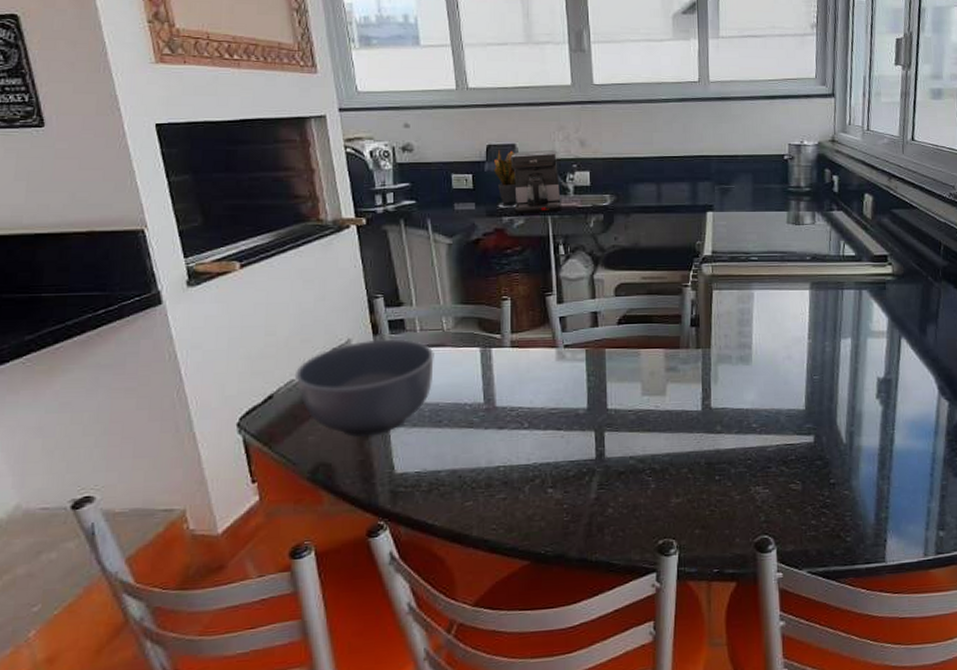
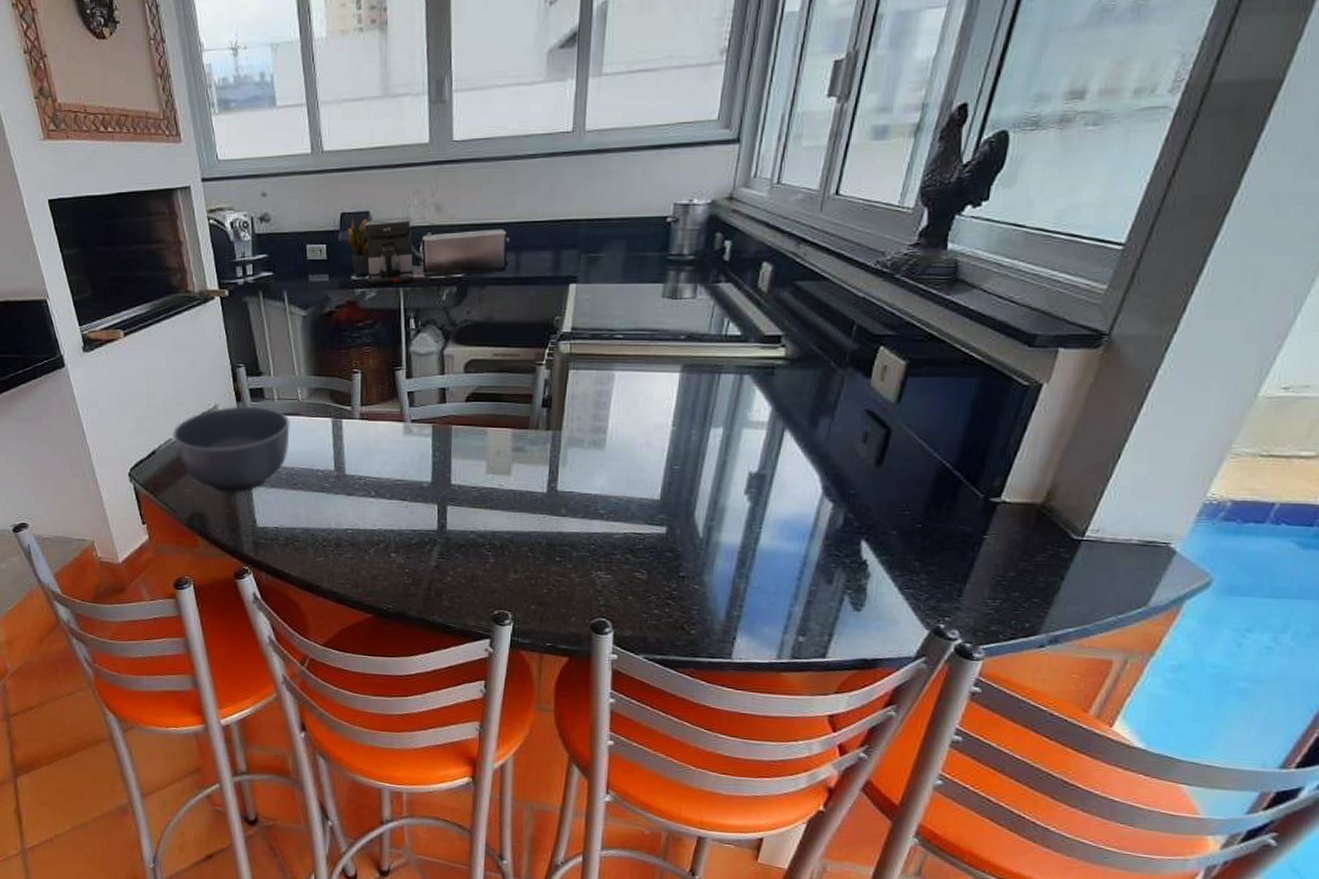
toaster: none [567,162,651,206] -> present [421,228,510,278]

